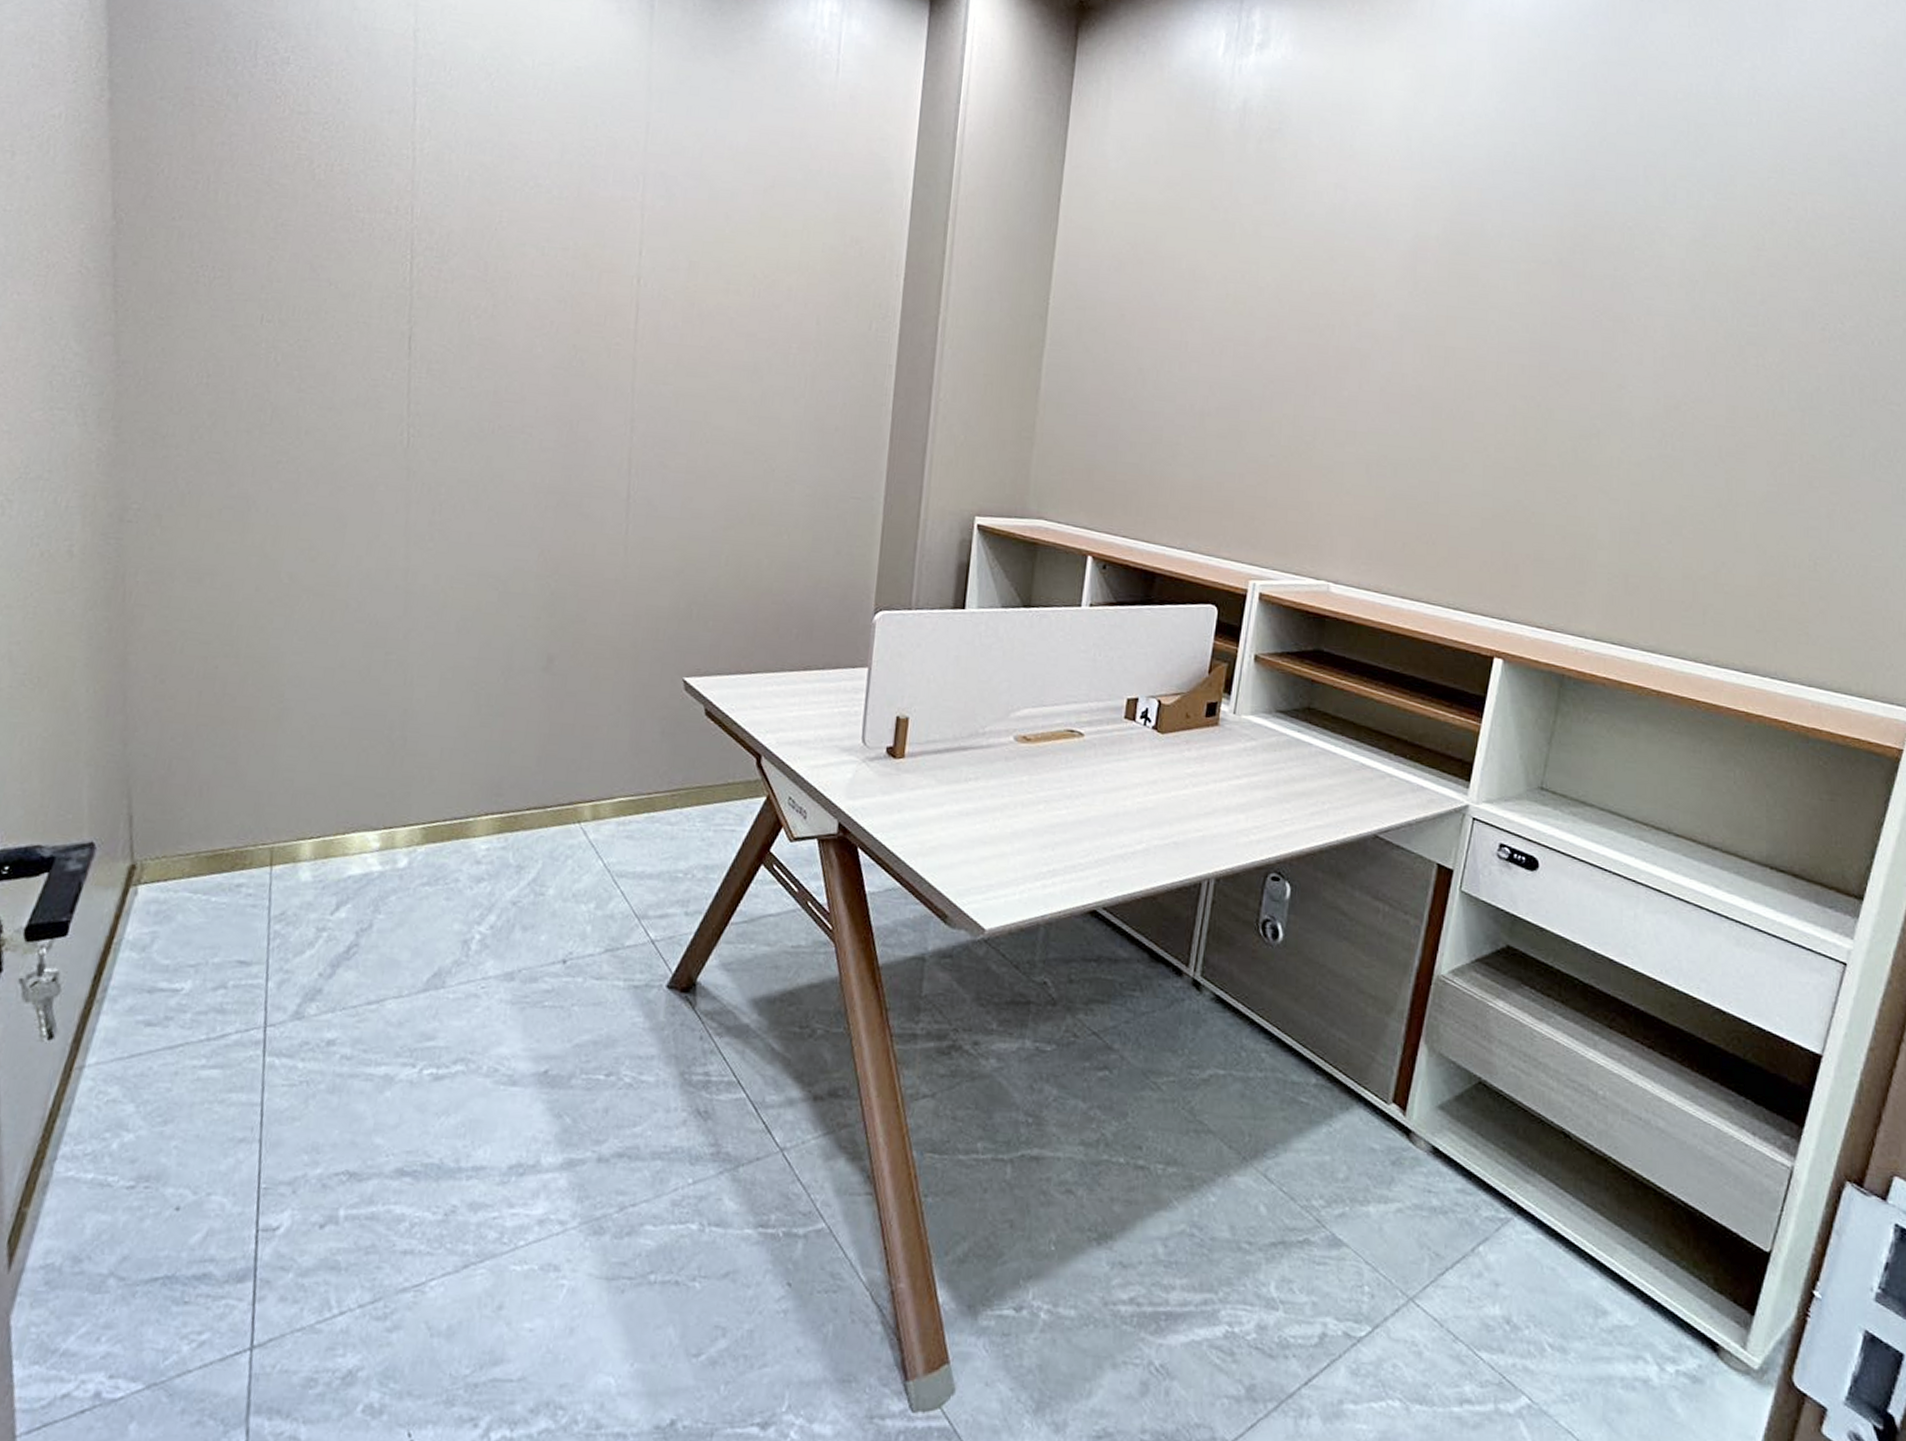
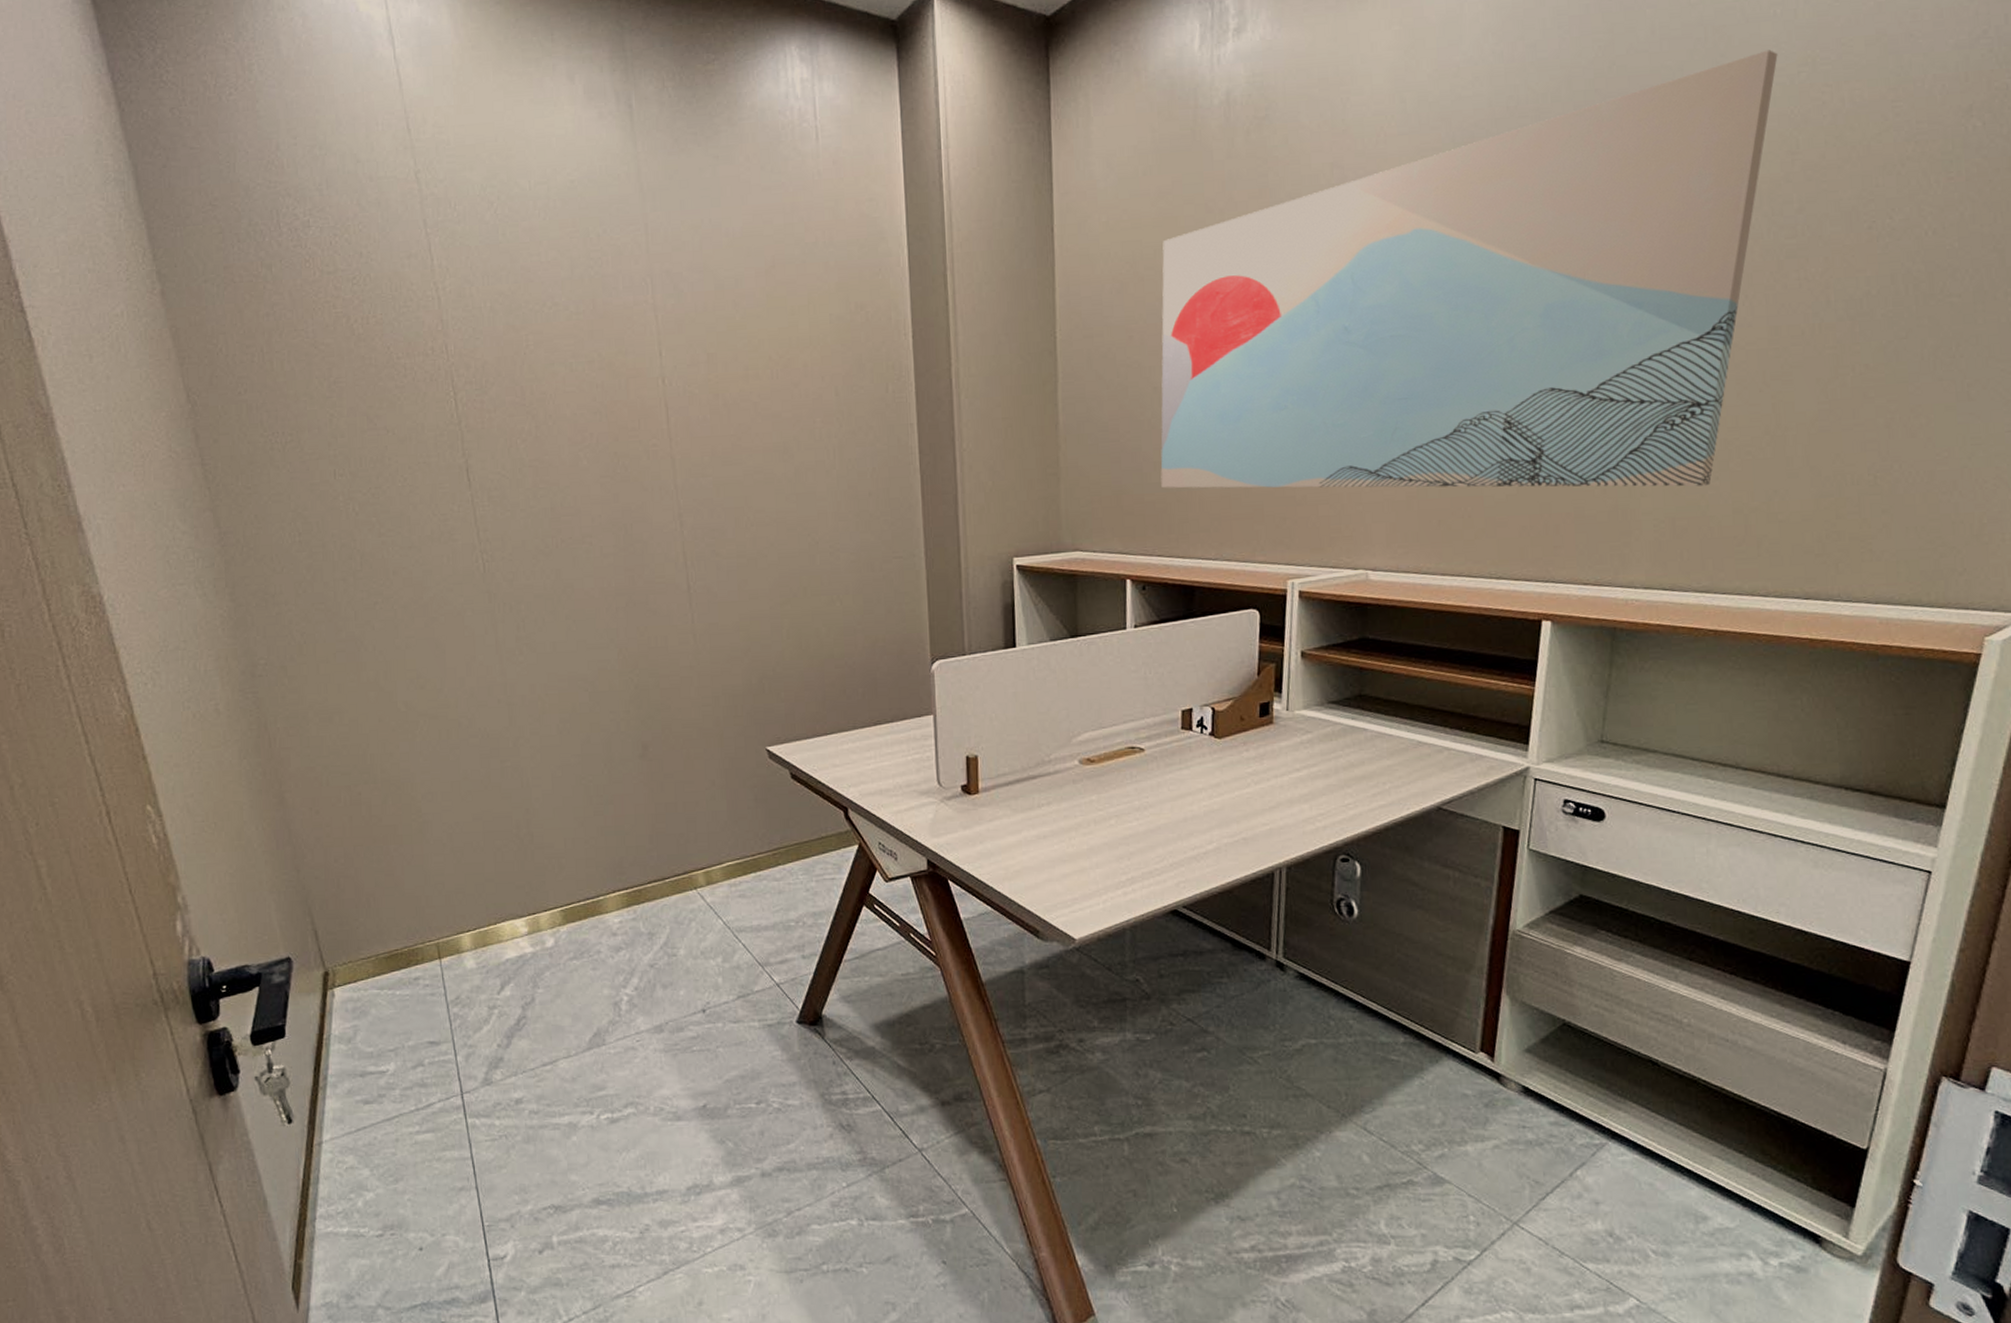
wall art: none [1135,152,1751,548] -> present [1160,50,1778,489]

